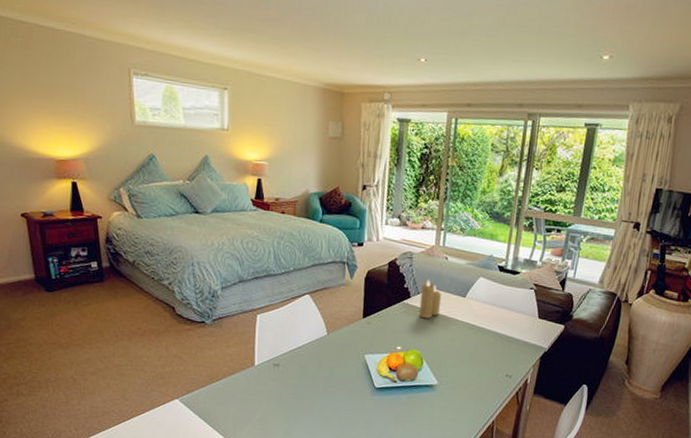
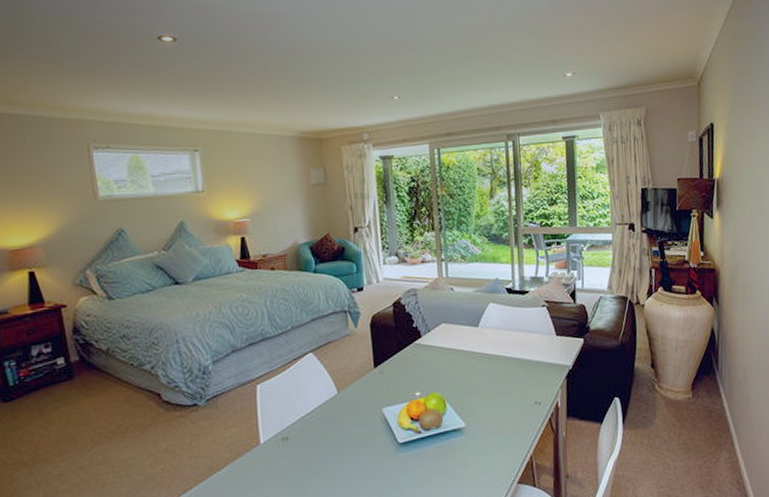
candle: present [418,279,442,319] -> none [431,314,455,357]

